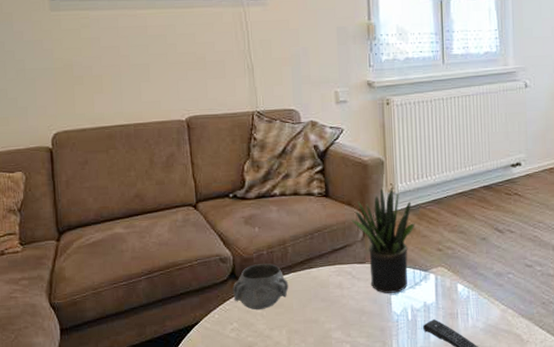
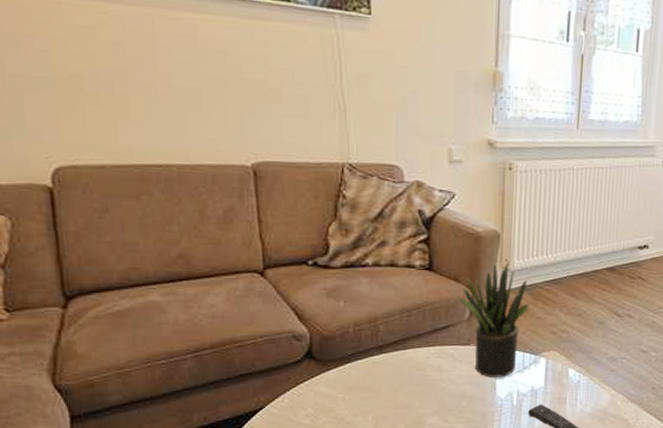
decorative bowl: present [233,263,289,311] -> none [308,343,378,395]

